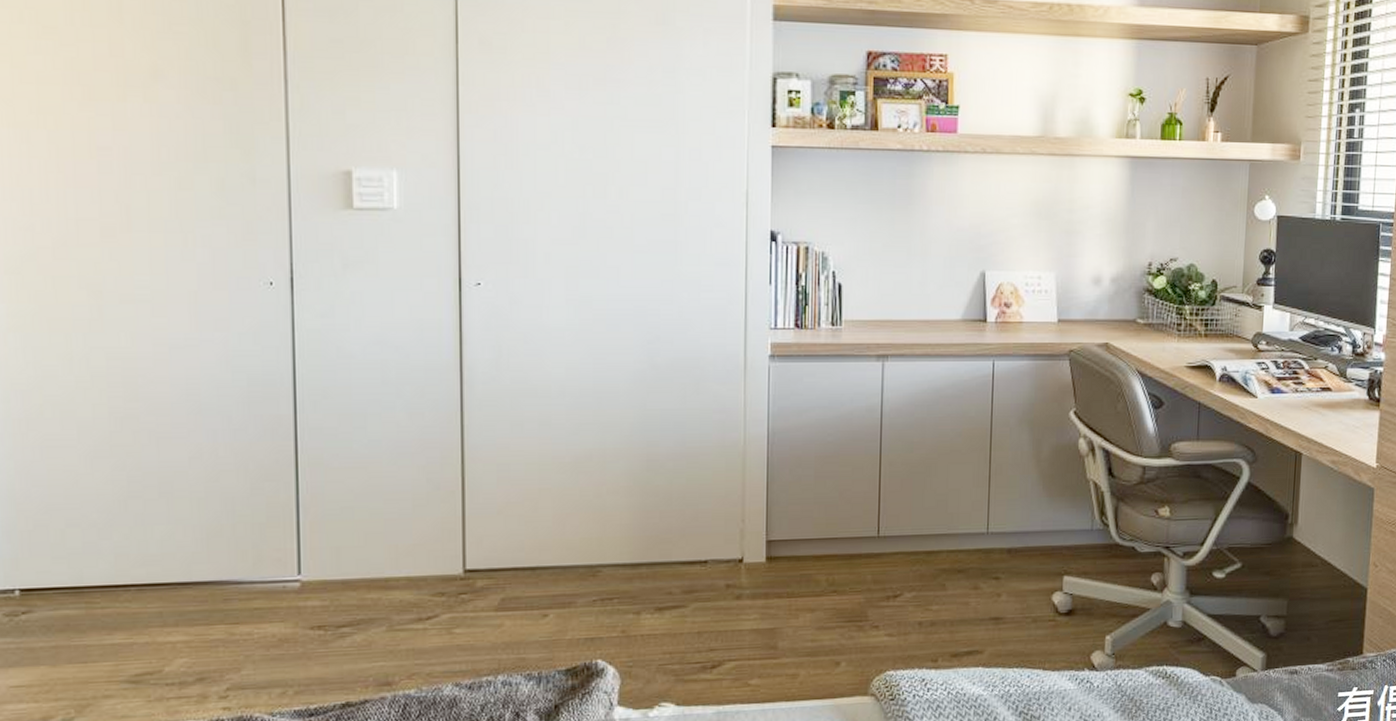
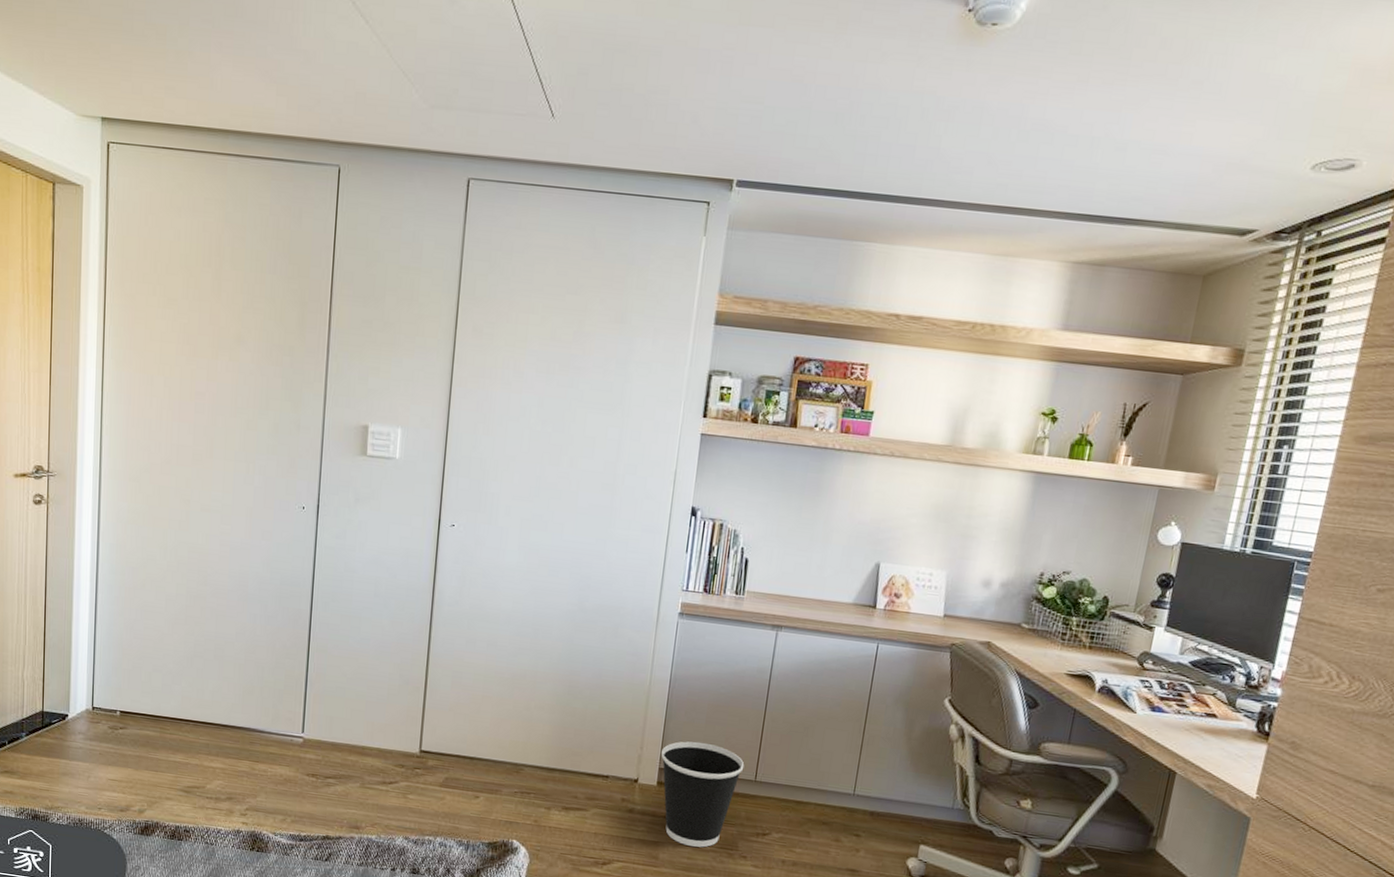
wastebasket: none [766,502,864,626] -> present [660,741,745,848]

